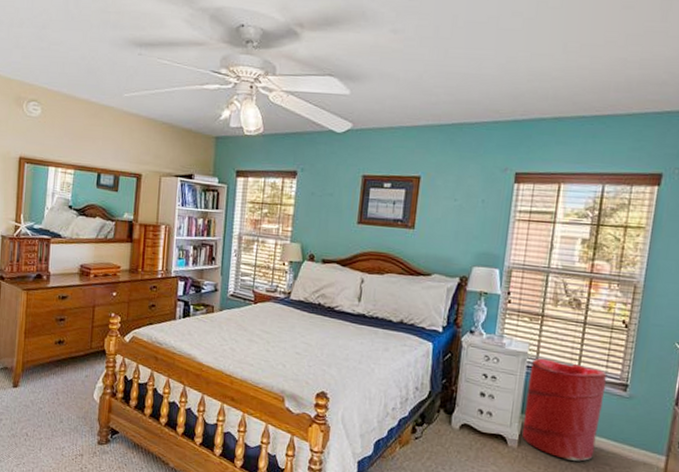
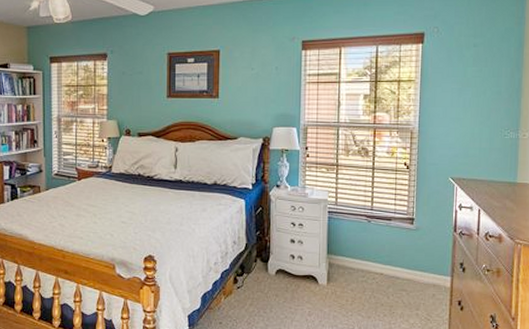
laundry hamper: present [522,358,607,462] -> none [329,203,396,290]

